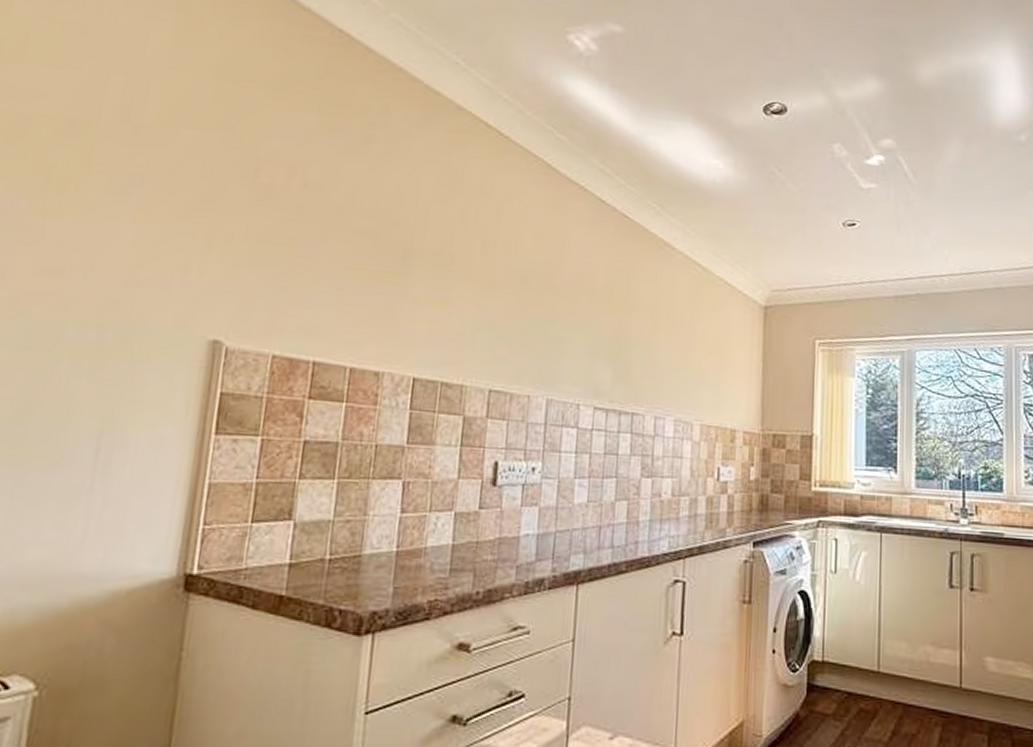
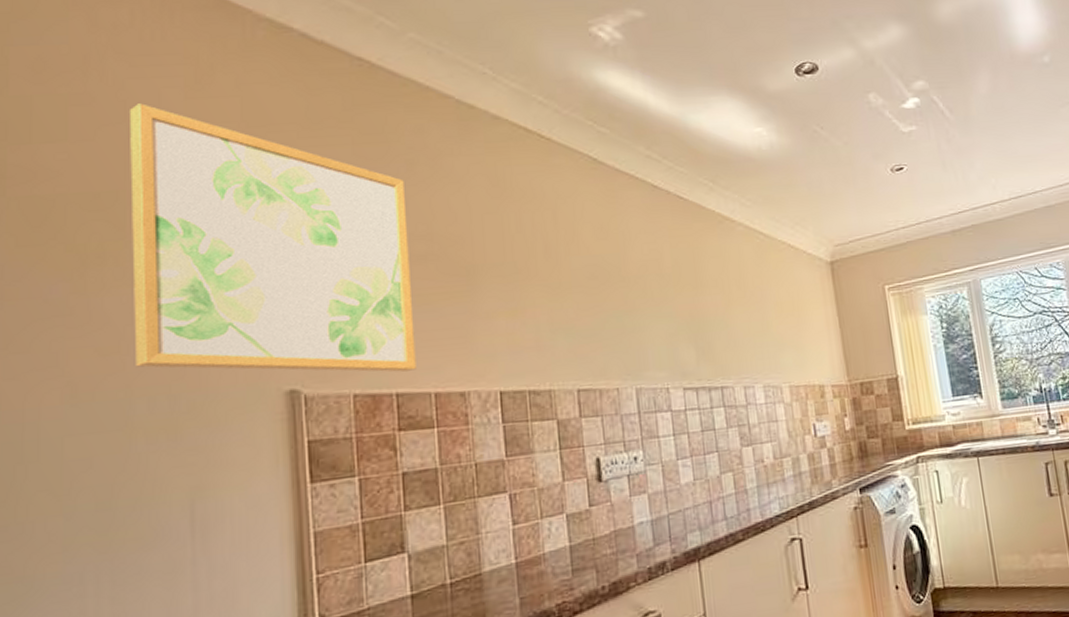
wall art: none [74,41,360,342] -> present [130,103,416,372]

